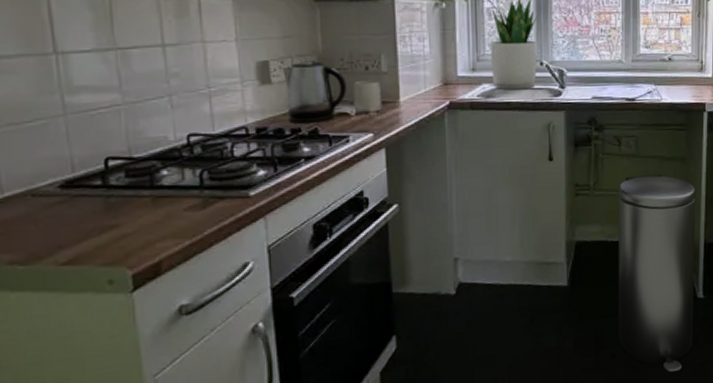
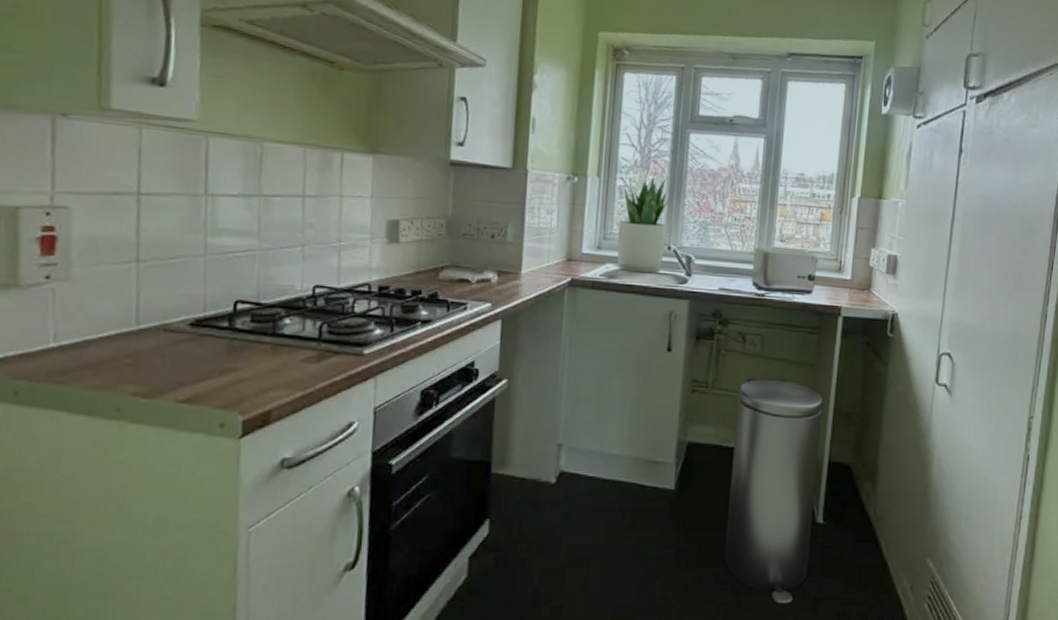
kettle: present [283,61,346,124] -> none [411,223,471,287]
mug: present [353,79,383,113] -> none [475,248,505,282]
toaster: none [621,53,682,97] -> present [751,247,819,296]

